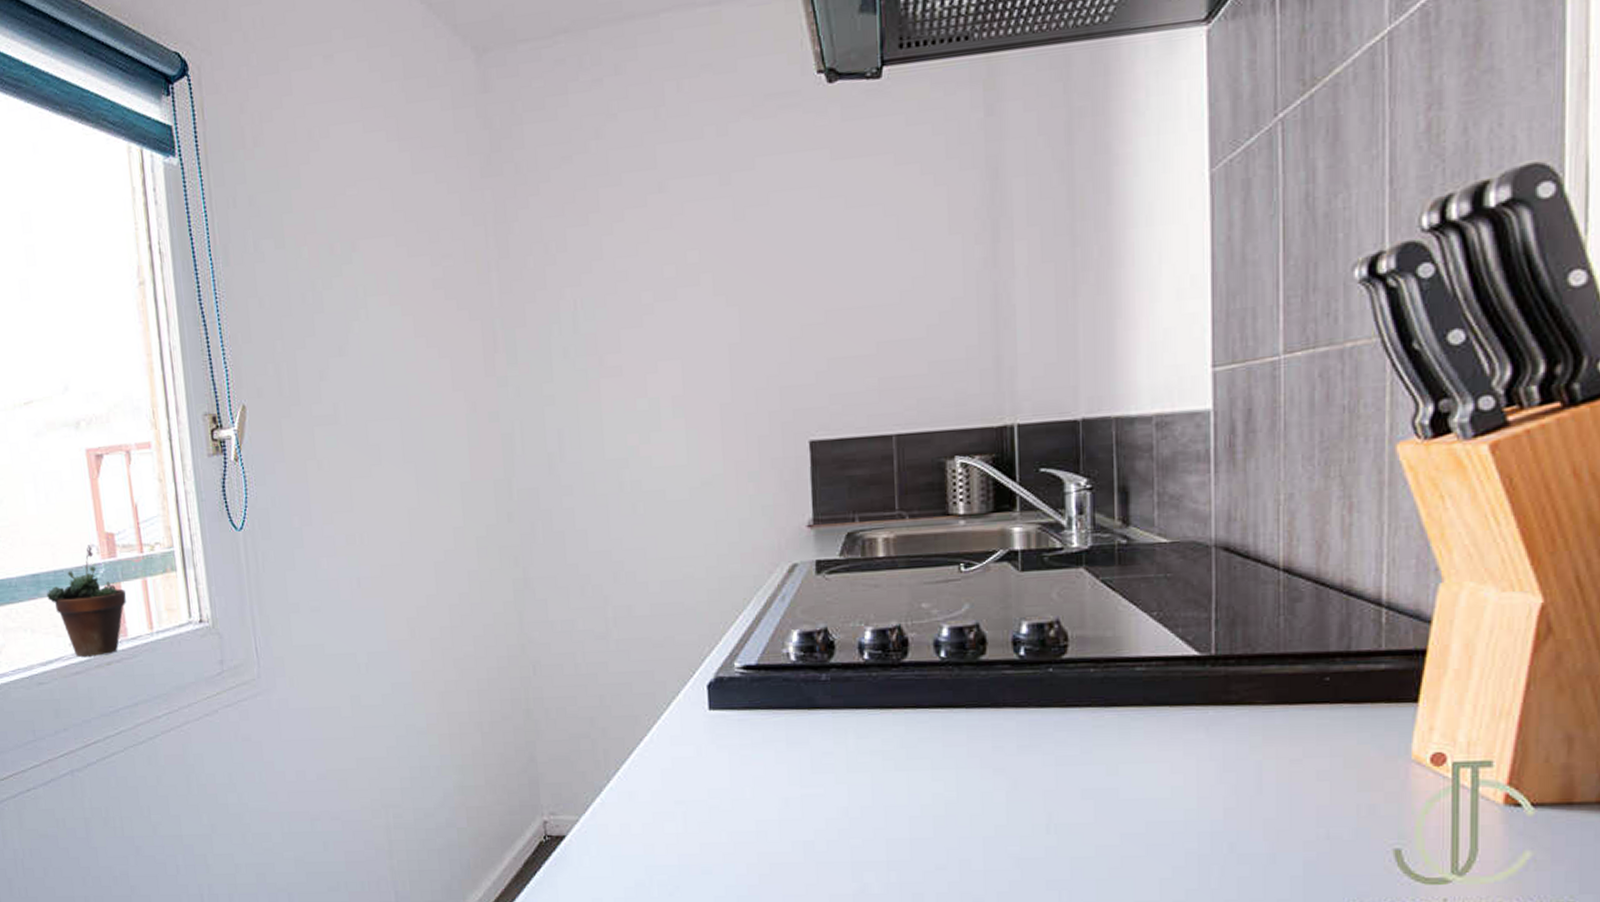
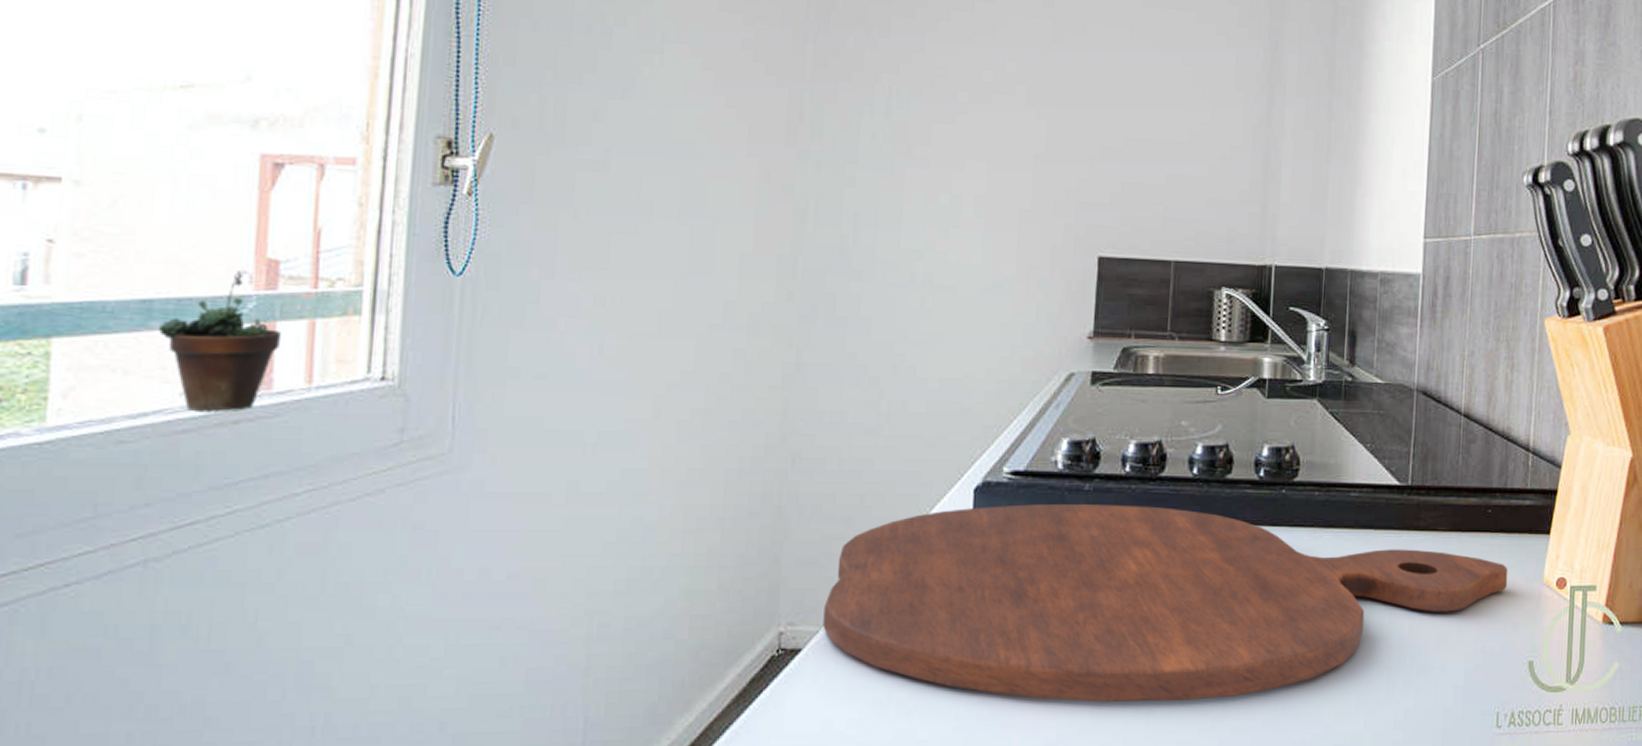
cutting board: none [580,693,1359,888] -> present [823,504,1508,703]

